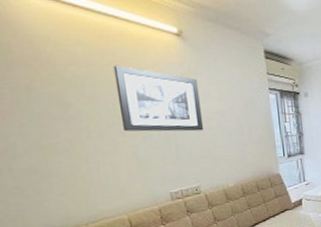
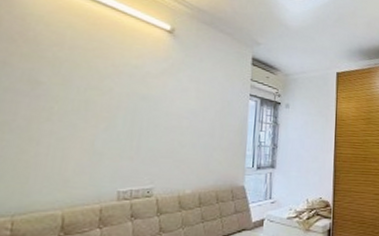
wall art: present [113,65,204,132] -> none [88,51,178,128]

